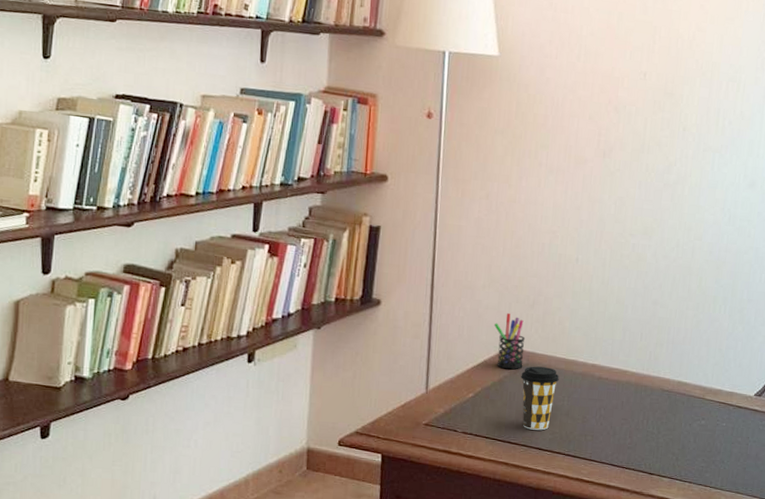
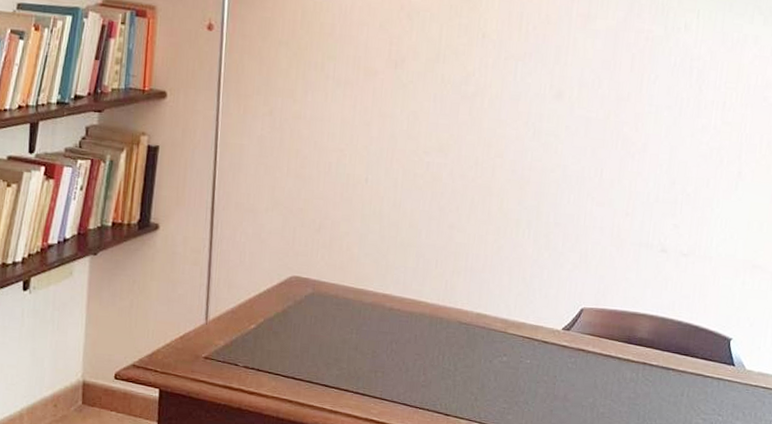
pen holder: present [493,312,526,370] -> none [277,237,311,299]
coffee cup: present [521,366,559,431] -> none [306,295,347,366]

